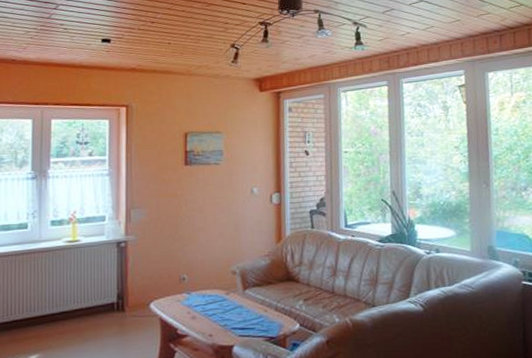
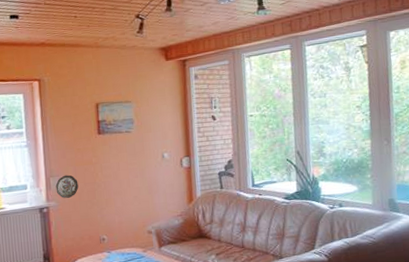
decorative plate: none [136,207,161,232] -> present [55,175,79,198]

